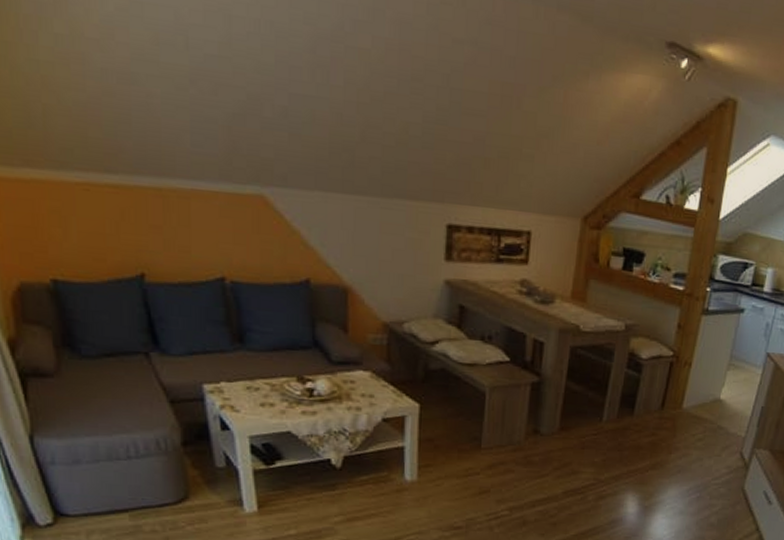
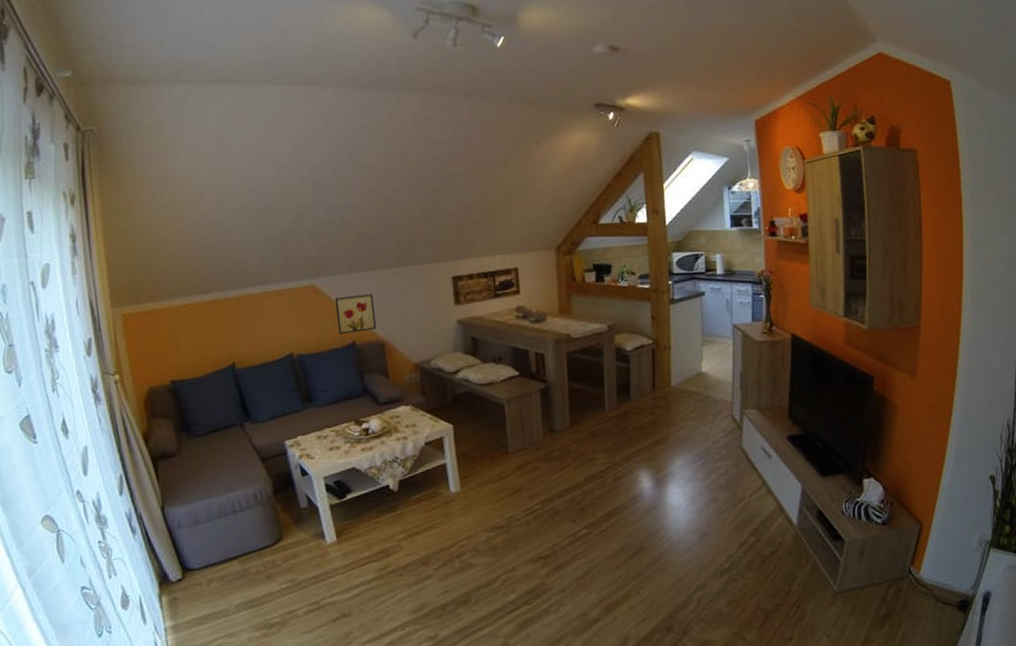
wall art: none [289,218,340,270] -> present [334,294,376,334]

